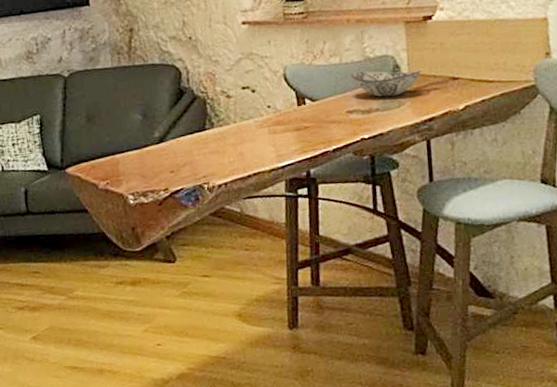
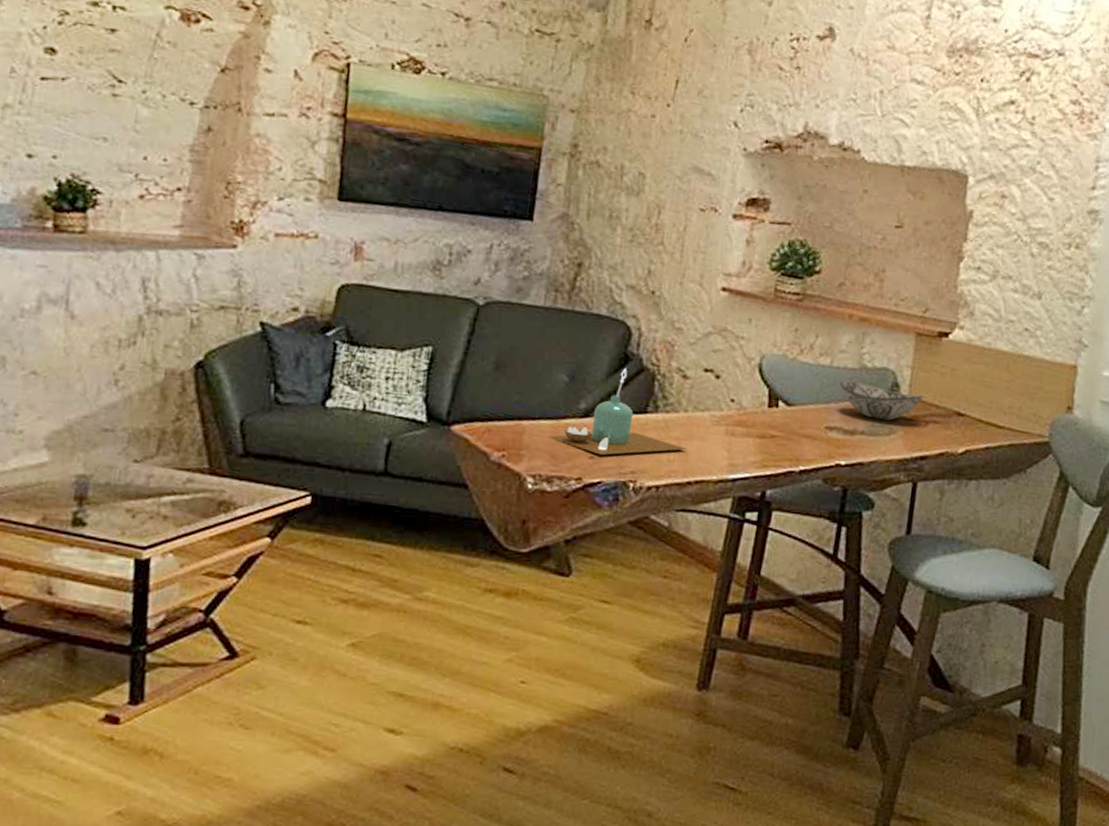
candle: none [137,99,242,169] -> present [549,367,687,456]

